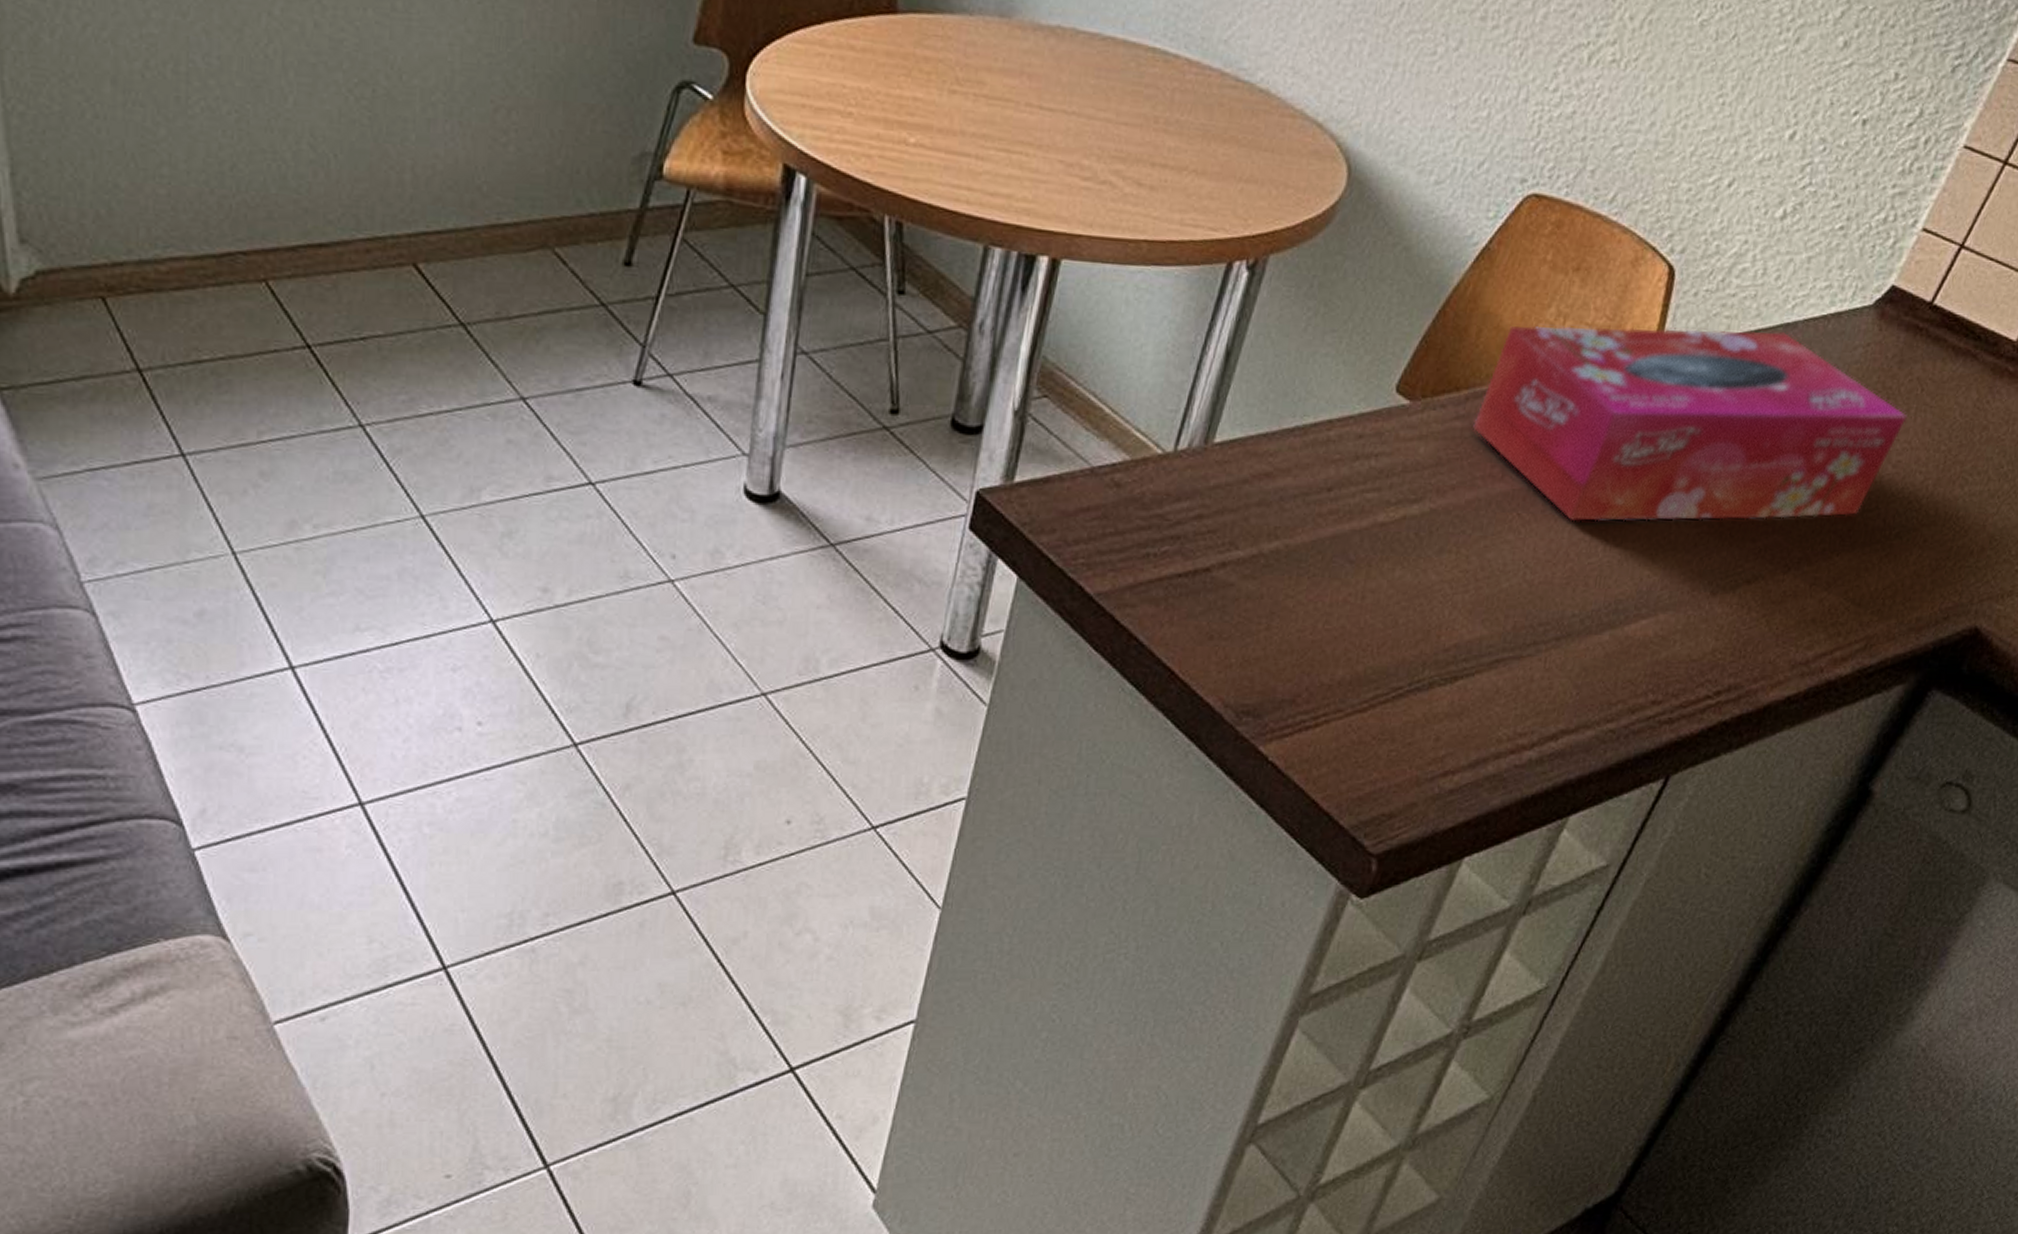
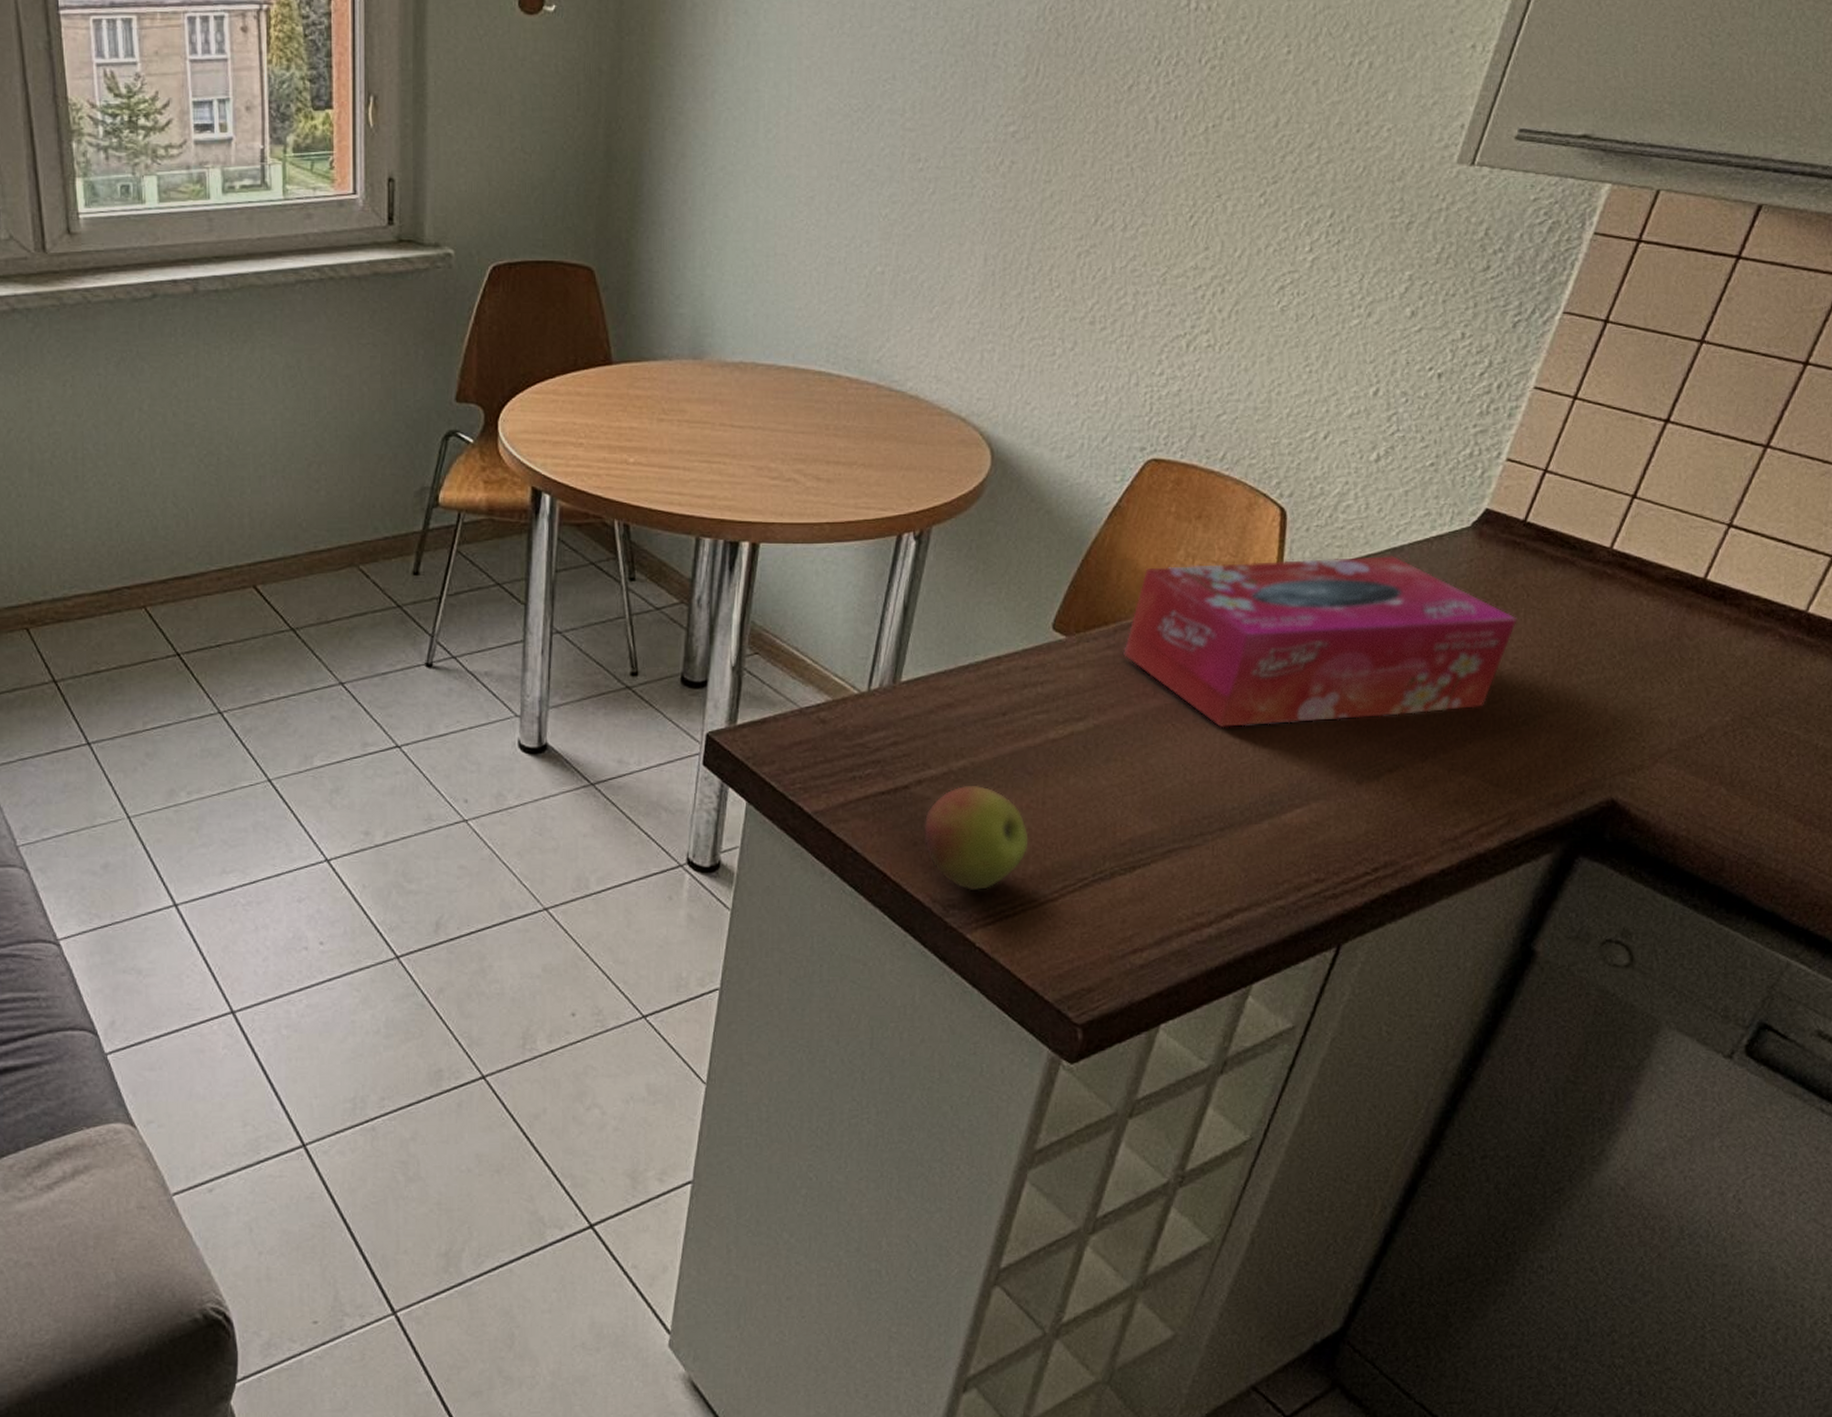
apple: none [1221,571,1342,697] -> present [923,785,1029,891]

